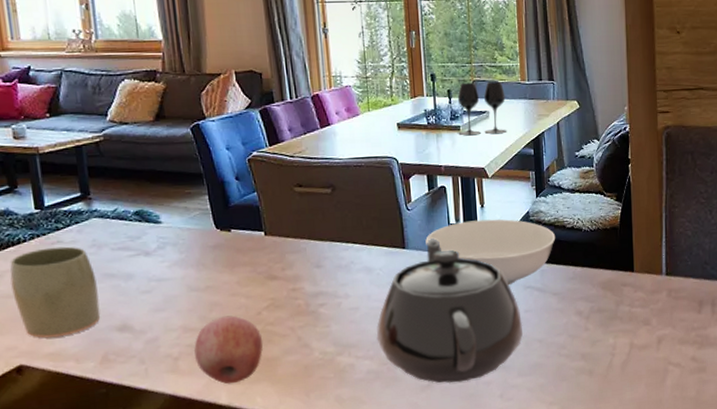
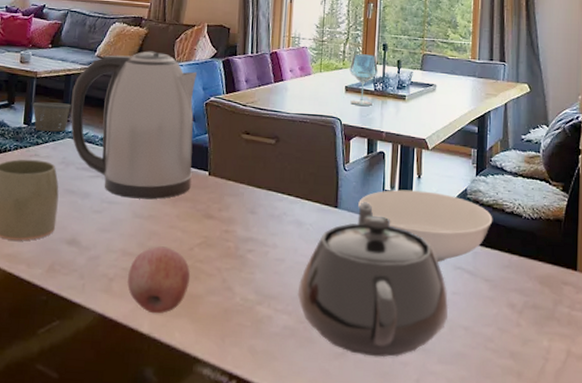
basket: none [42,179,90,214] -> present [33,102,71,132]
kettle: none [87,108,247,272] -> present [71,51,198,199]
wine glass: none [399,87,429,143] -> present [349,54,378,107]
wine glass: present [457,81,506,136] -> none [404,55,454,108]

